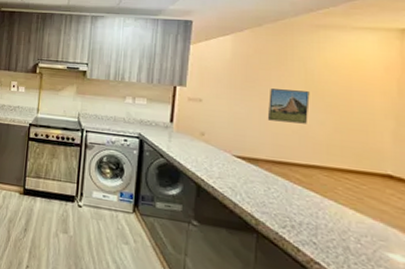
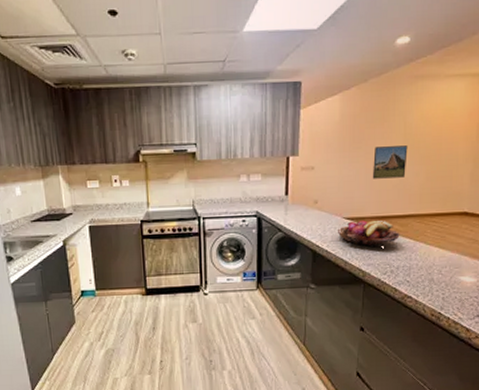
fruit basket: none [227,161,303,194] -> present [338,220,400,247]

